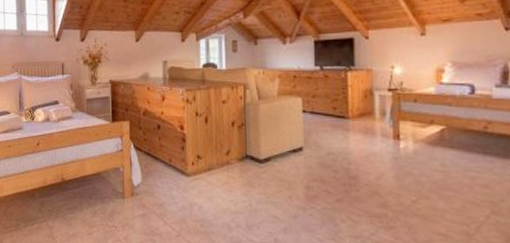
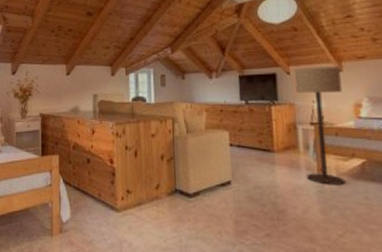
floor lamp: none [373,30,424,152] -> present [294,66,346,185]

